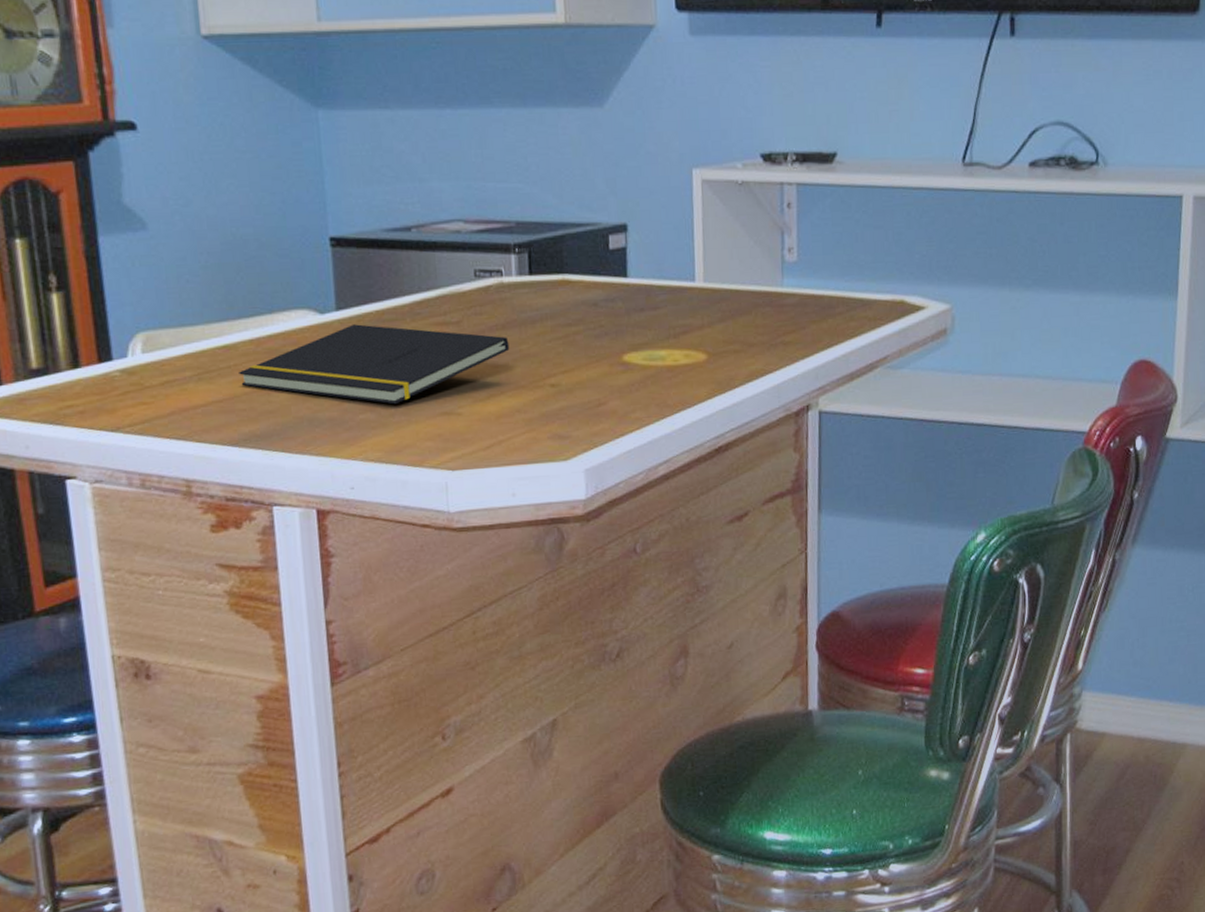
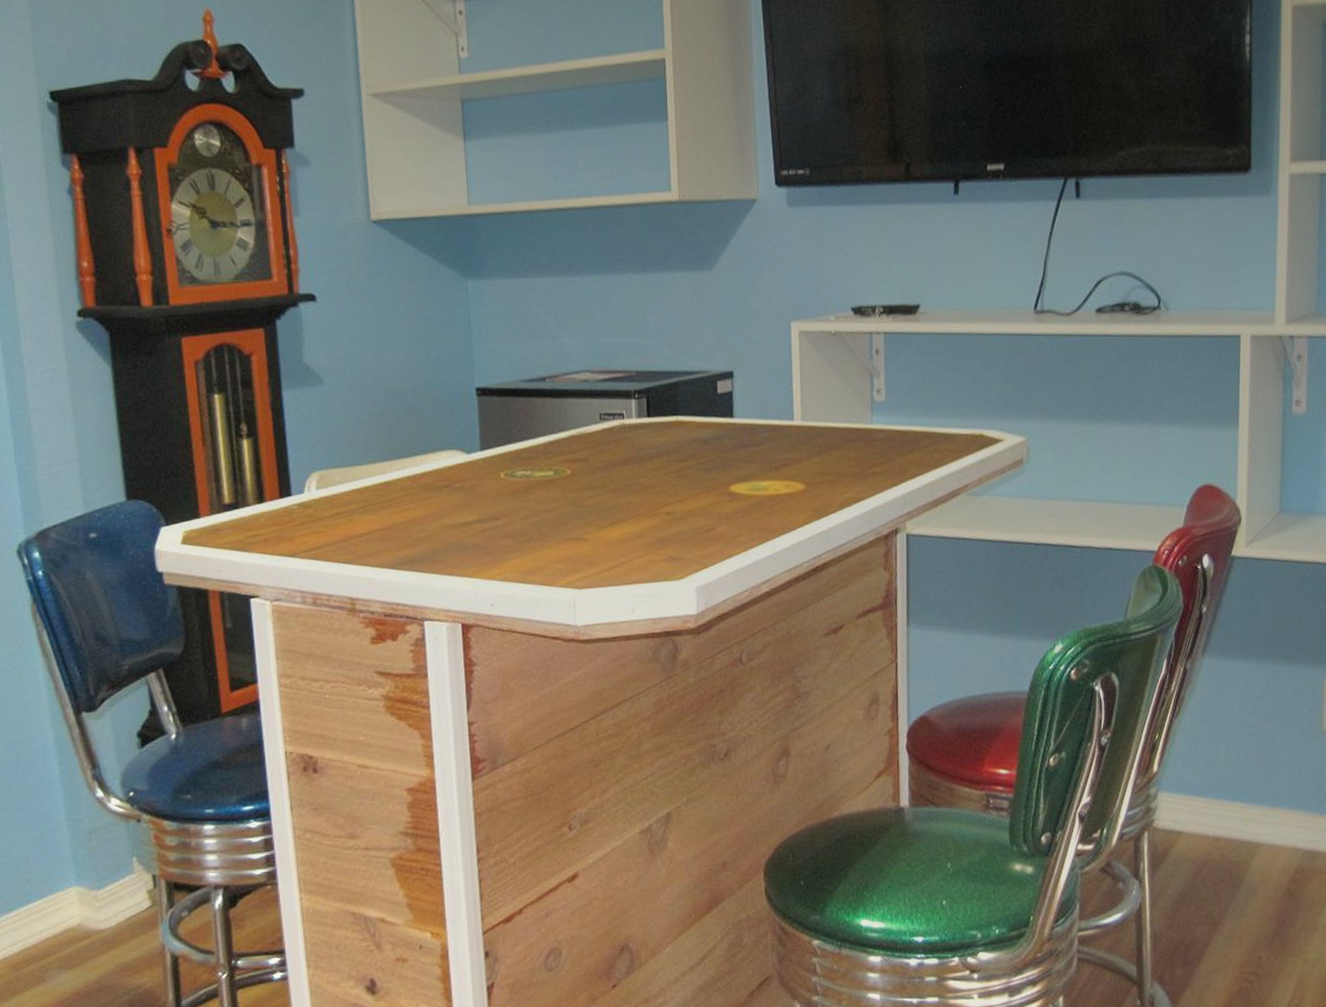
notepad: present [239,324,510,405] -> none [397,462,630,532]

